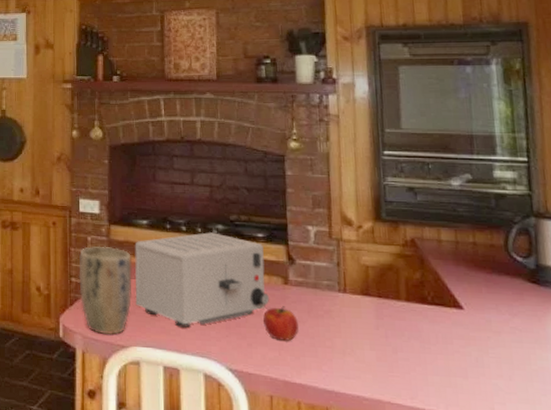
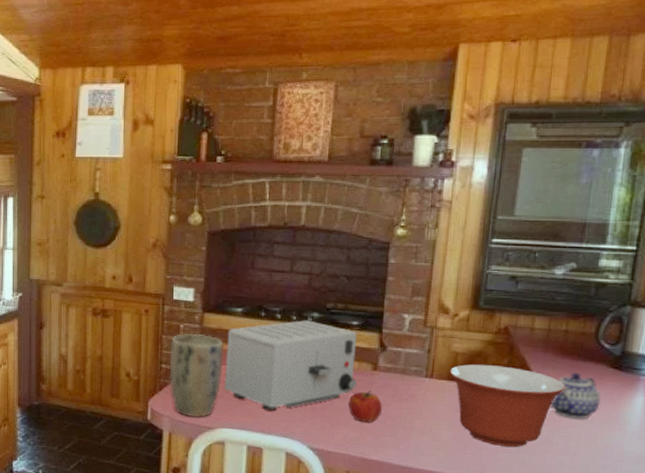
mixing bowl: none [362,278,486,369] -> present [449,364,566,447]
teapot: none [473,287,526,338] -> present [550,372,601,419]

